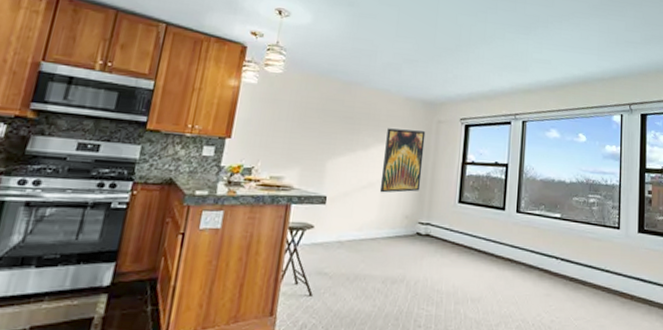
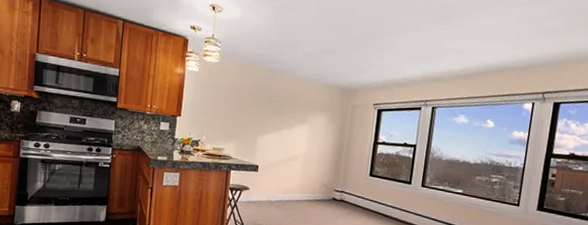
wall art: present [379,128,426,193] -> none [301,111,342,165]

